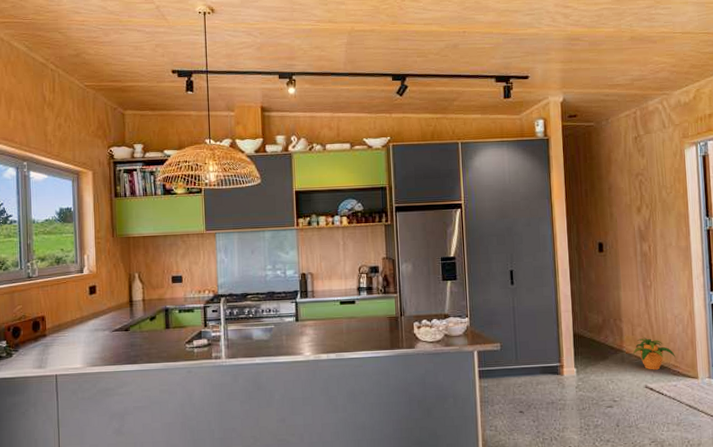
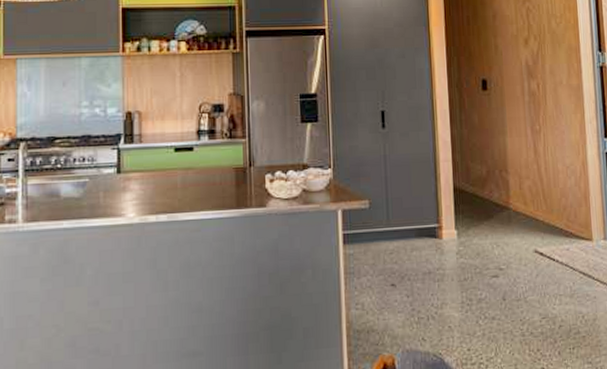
potted plant: present [632,337,676,370] -> none [520,192,569,231]

